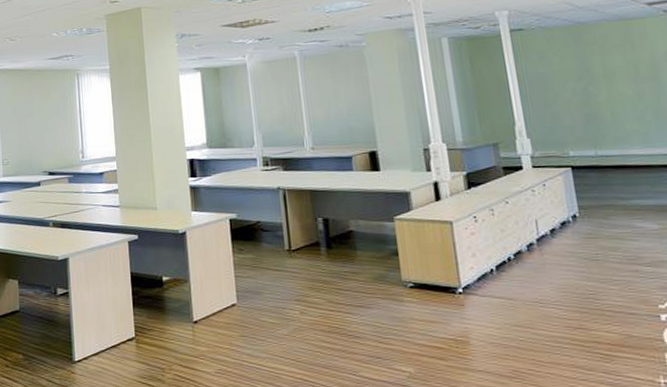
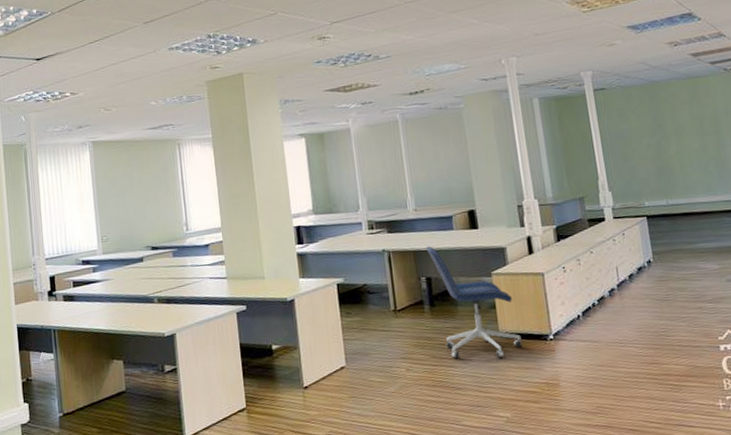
office chair: none [324,186,428,308] -> present [427,246,522,359]

